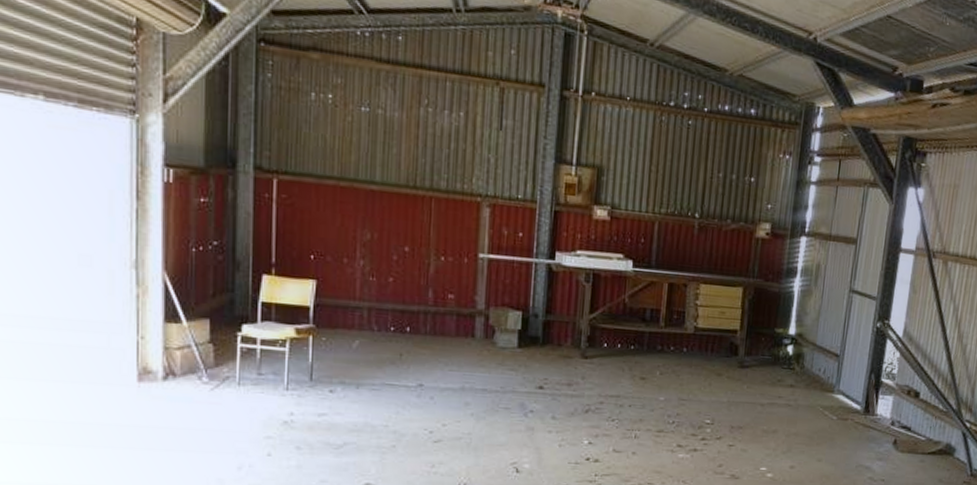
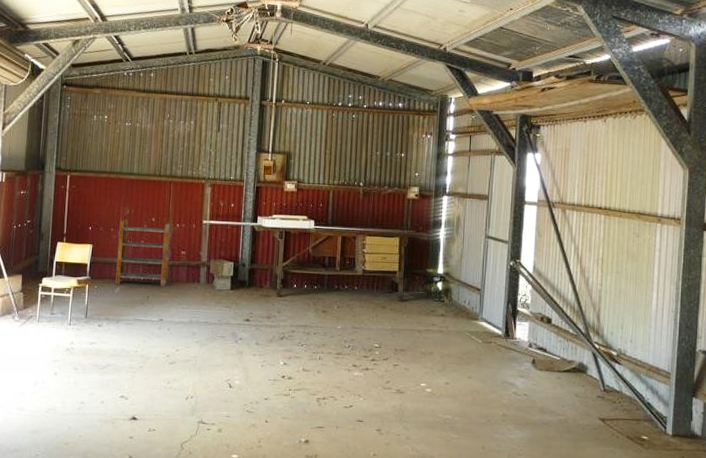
shelving unit: none [353,246,434,341] -> present [115,219,172,287]

